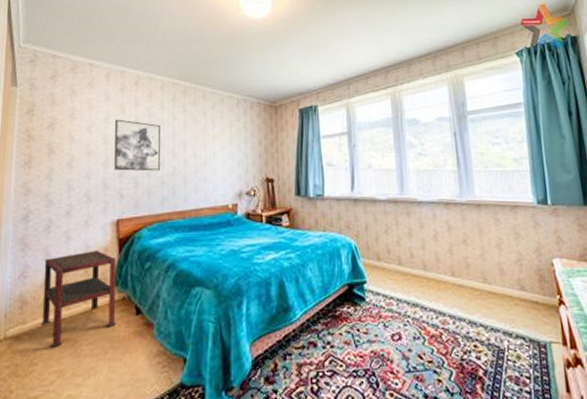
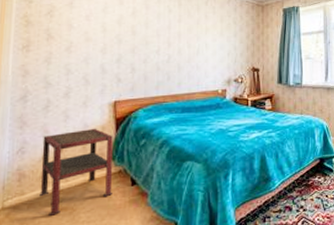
wall art: present [114,119,161,172] -> none [112,10,157,59]

